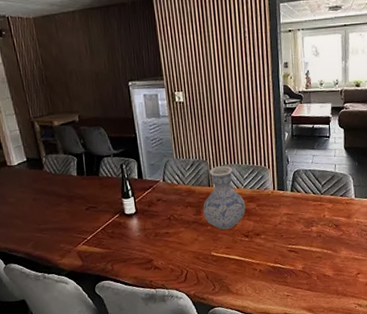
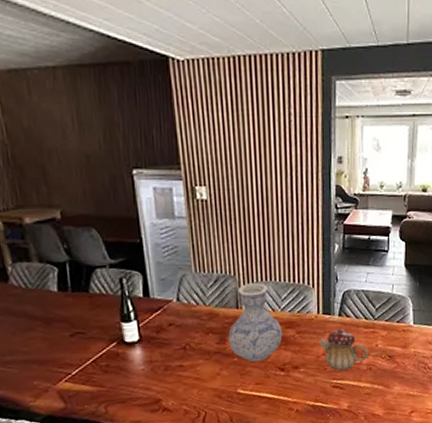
teapot: none [275,201,318,238] -> present [319,328,369,371]

